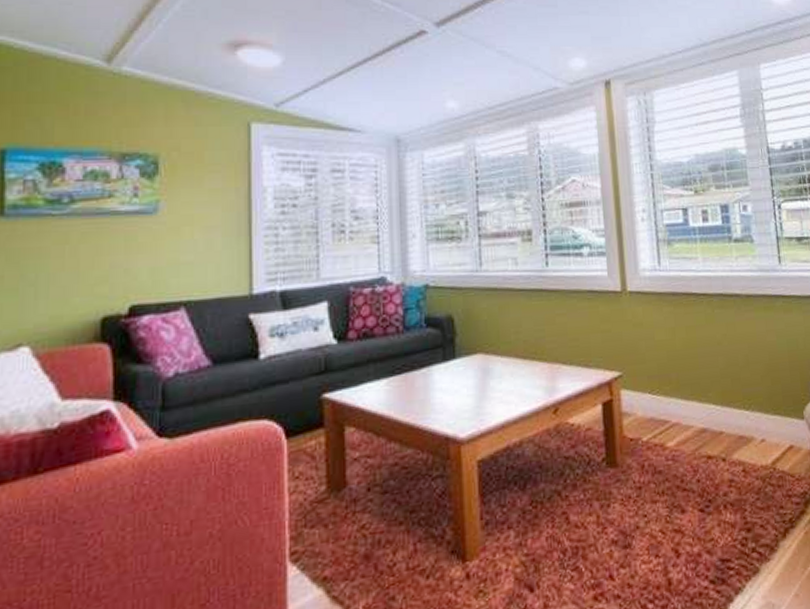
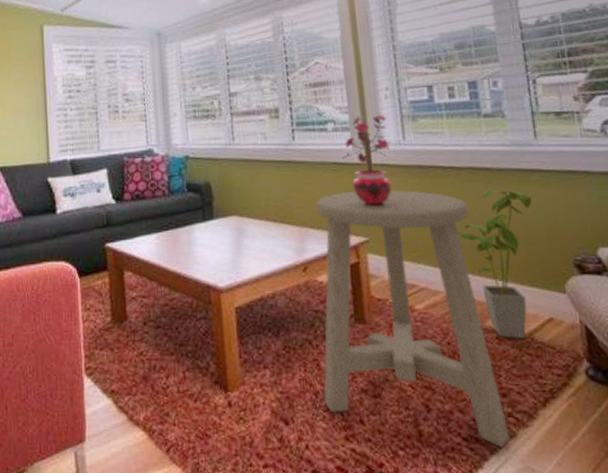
stool: none [569,318,754,586] -> present [316,189,510,447]
potted plant: none [597,237,647,339] -> present [342,113,392,207]
house plant: none [709,316,777,470] -> present [458,189,533,338]

